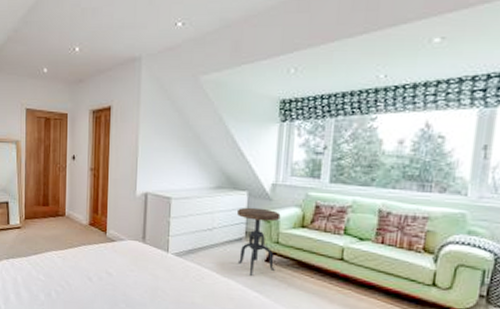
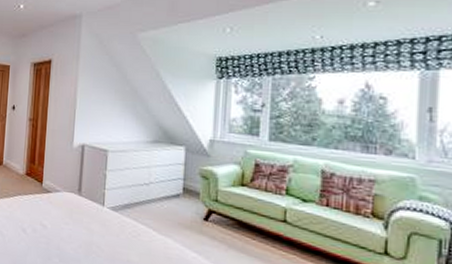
side table: present [236,207,281,276] -> none [173,162,219,235]

